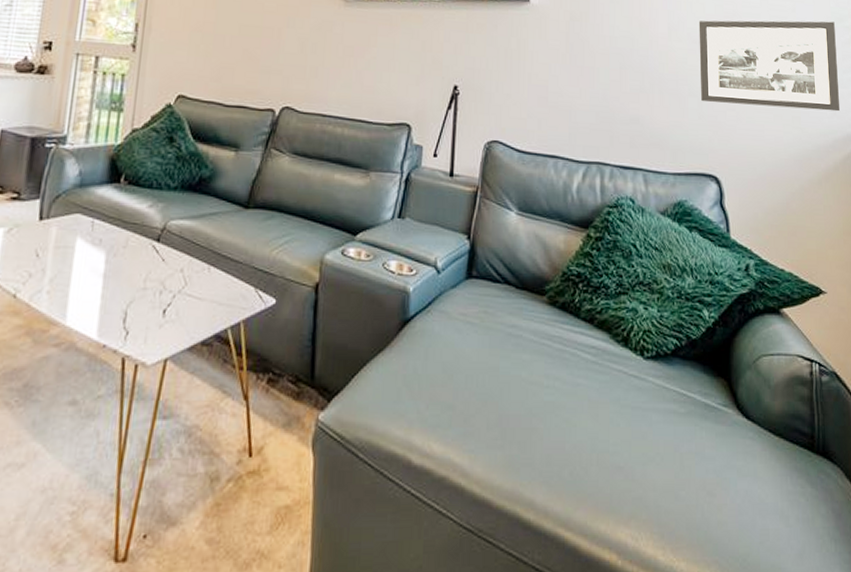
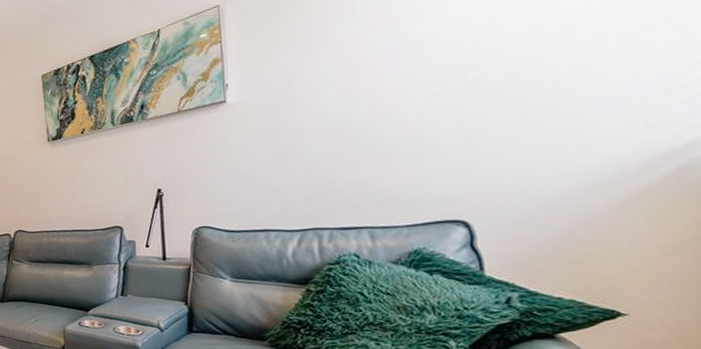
picture frame: present [698,20,840,112] -> none [437,23,661,153]

